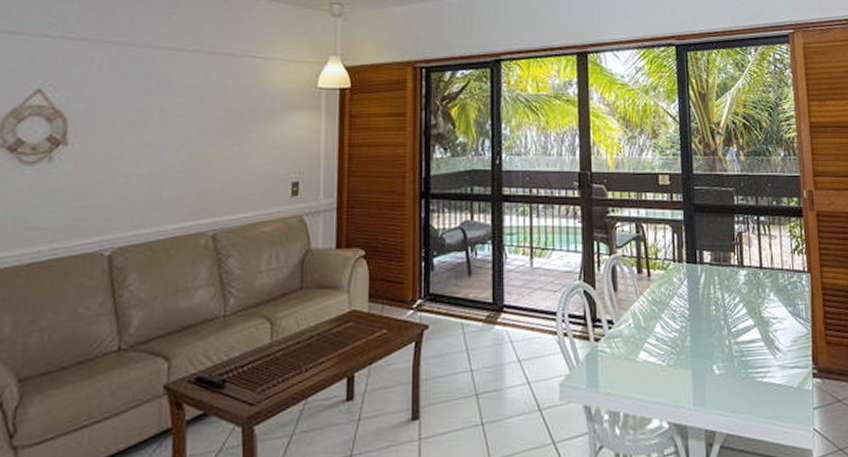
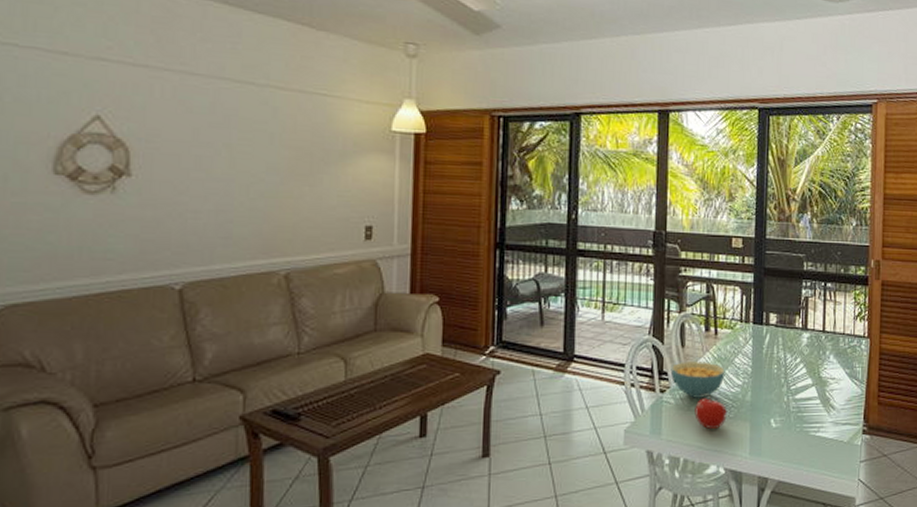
cereal bowl: none [604,306,662,346] -> present [670,362,726,398]
fruit: none [632,342,666,380] -> present [694,395,727,430]

